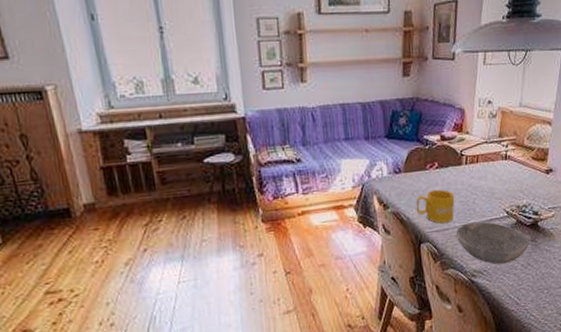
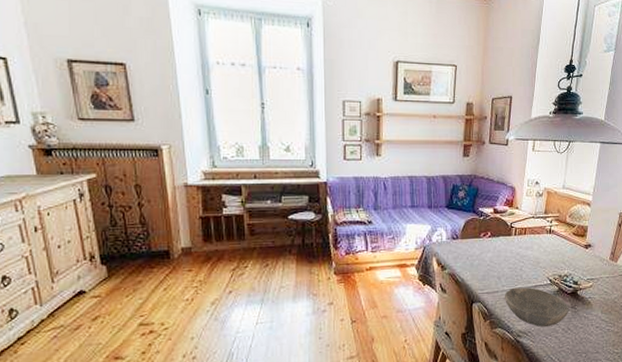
mug: present [416,189,455,224] -> none [470,255,505,286]

